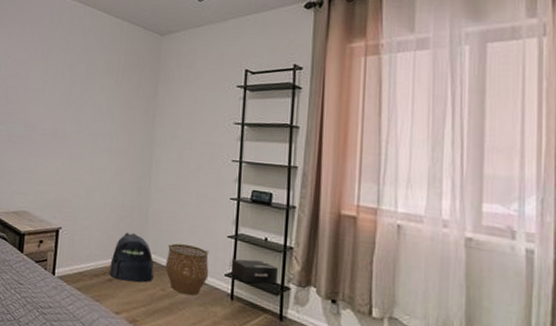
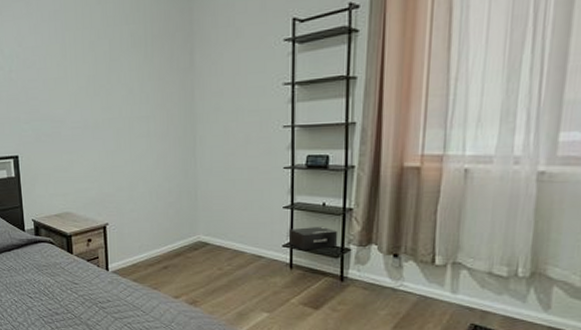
backpack: present [109,232,155,283] -> none [163,218,209,266]
basket: present [165,243,209,296] -> none [220,222,266,271]

